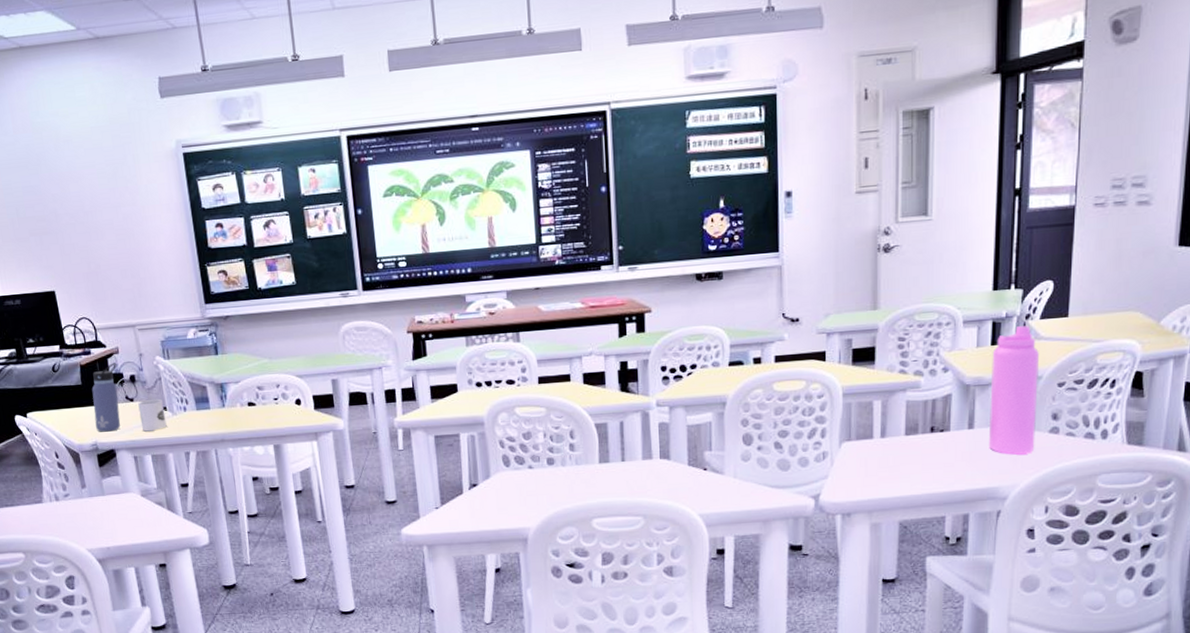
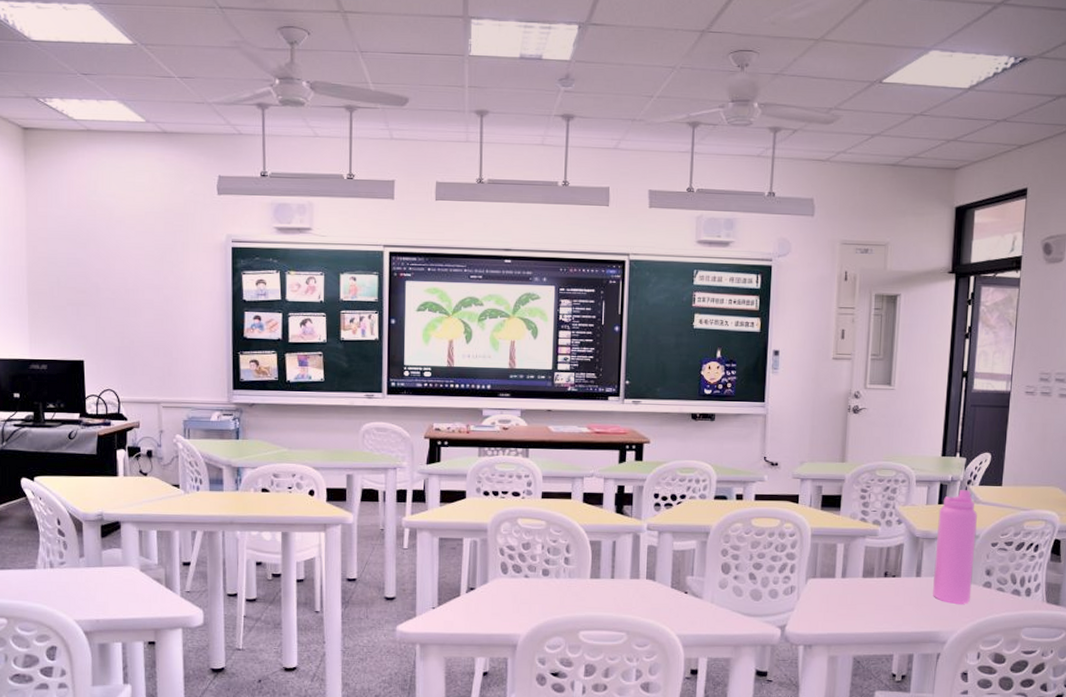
water bottle: present [91,363,121,432] -> none [104,436,136,504]
mug: present [138,398,167,432] -> none [151,475,177,507]

